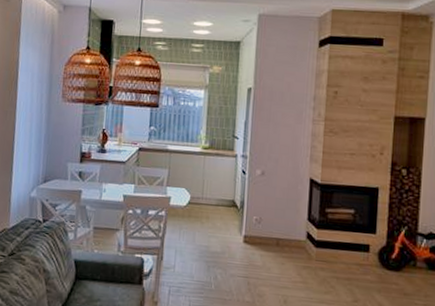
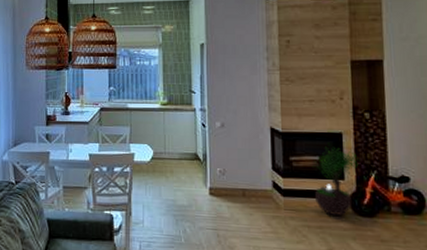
potted tree: none [346,200,391,269] -> present [311,146,359,216]

